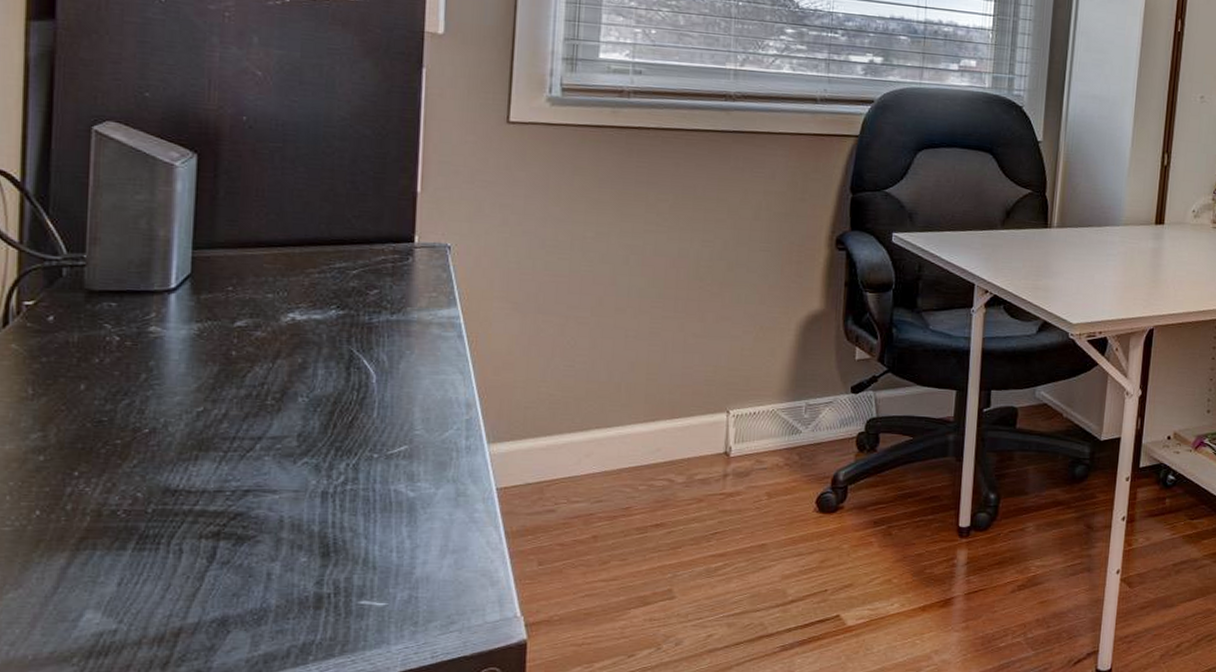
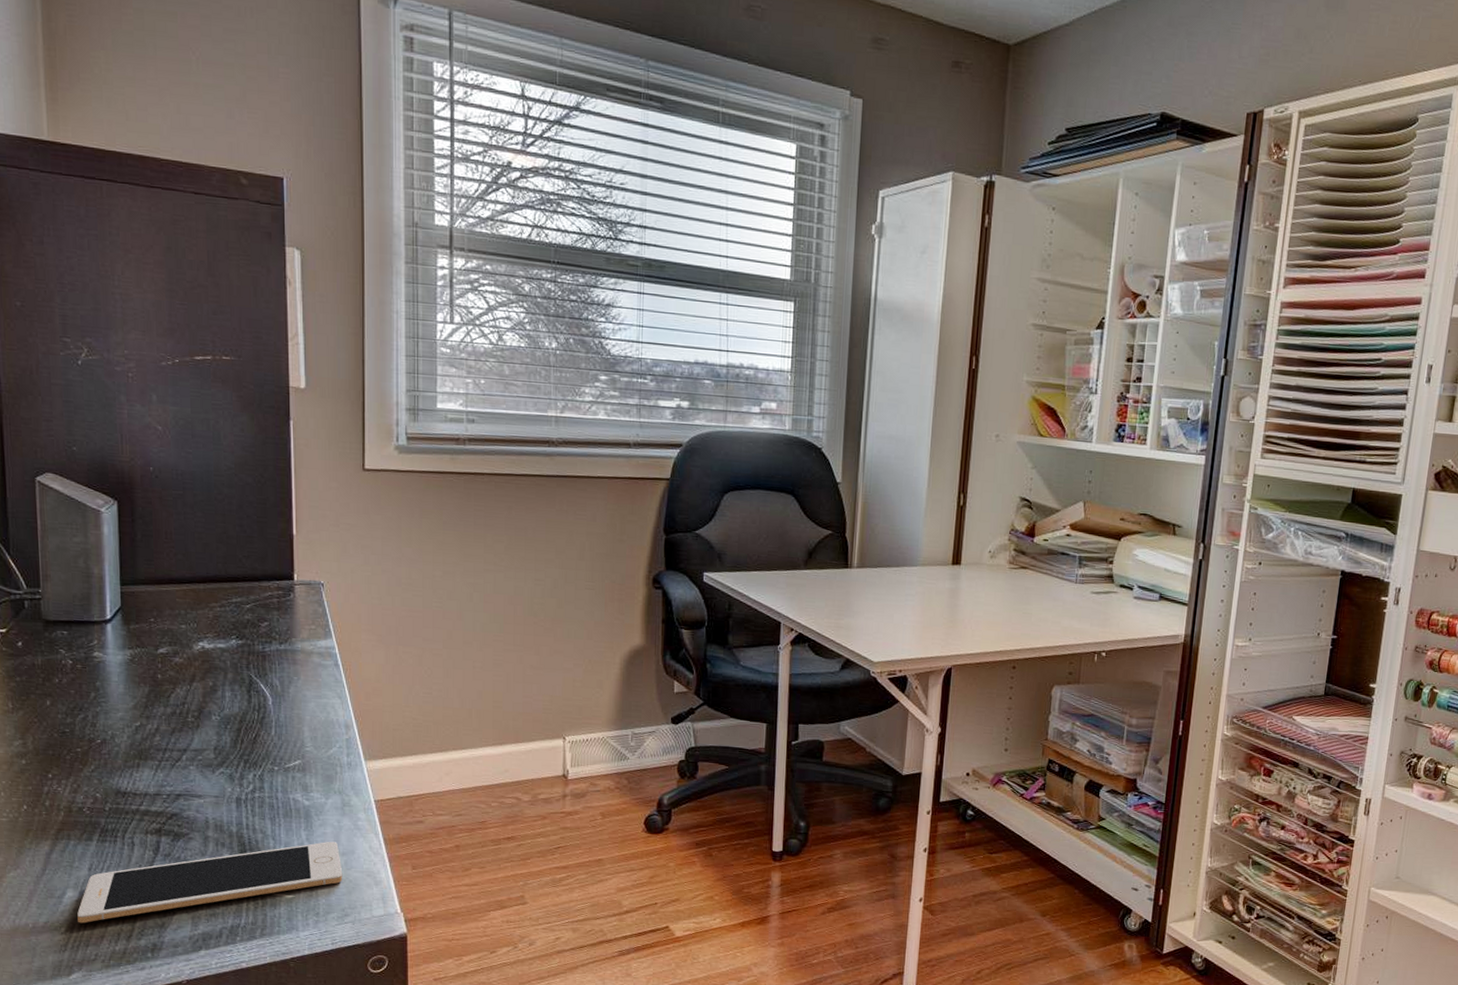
cell phone: none [96,537,451,651] -> present [77,841,343,924]

